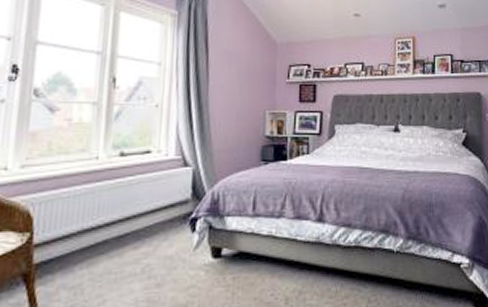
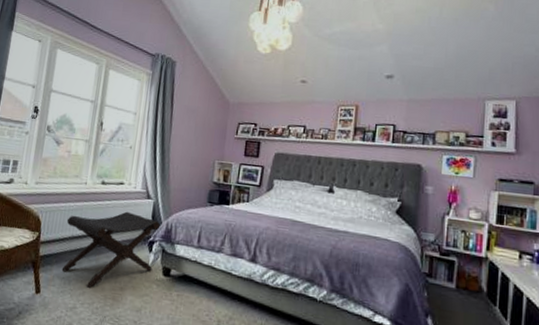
footstool: none [69,186,203,293] -> present [61,211,160,288]

